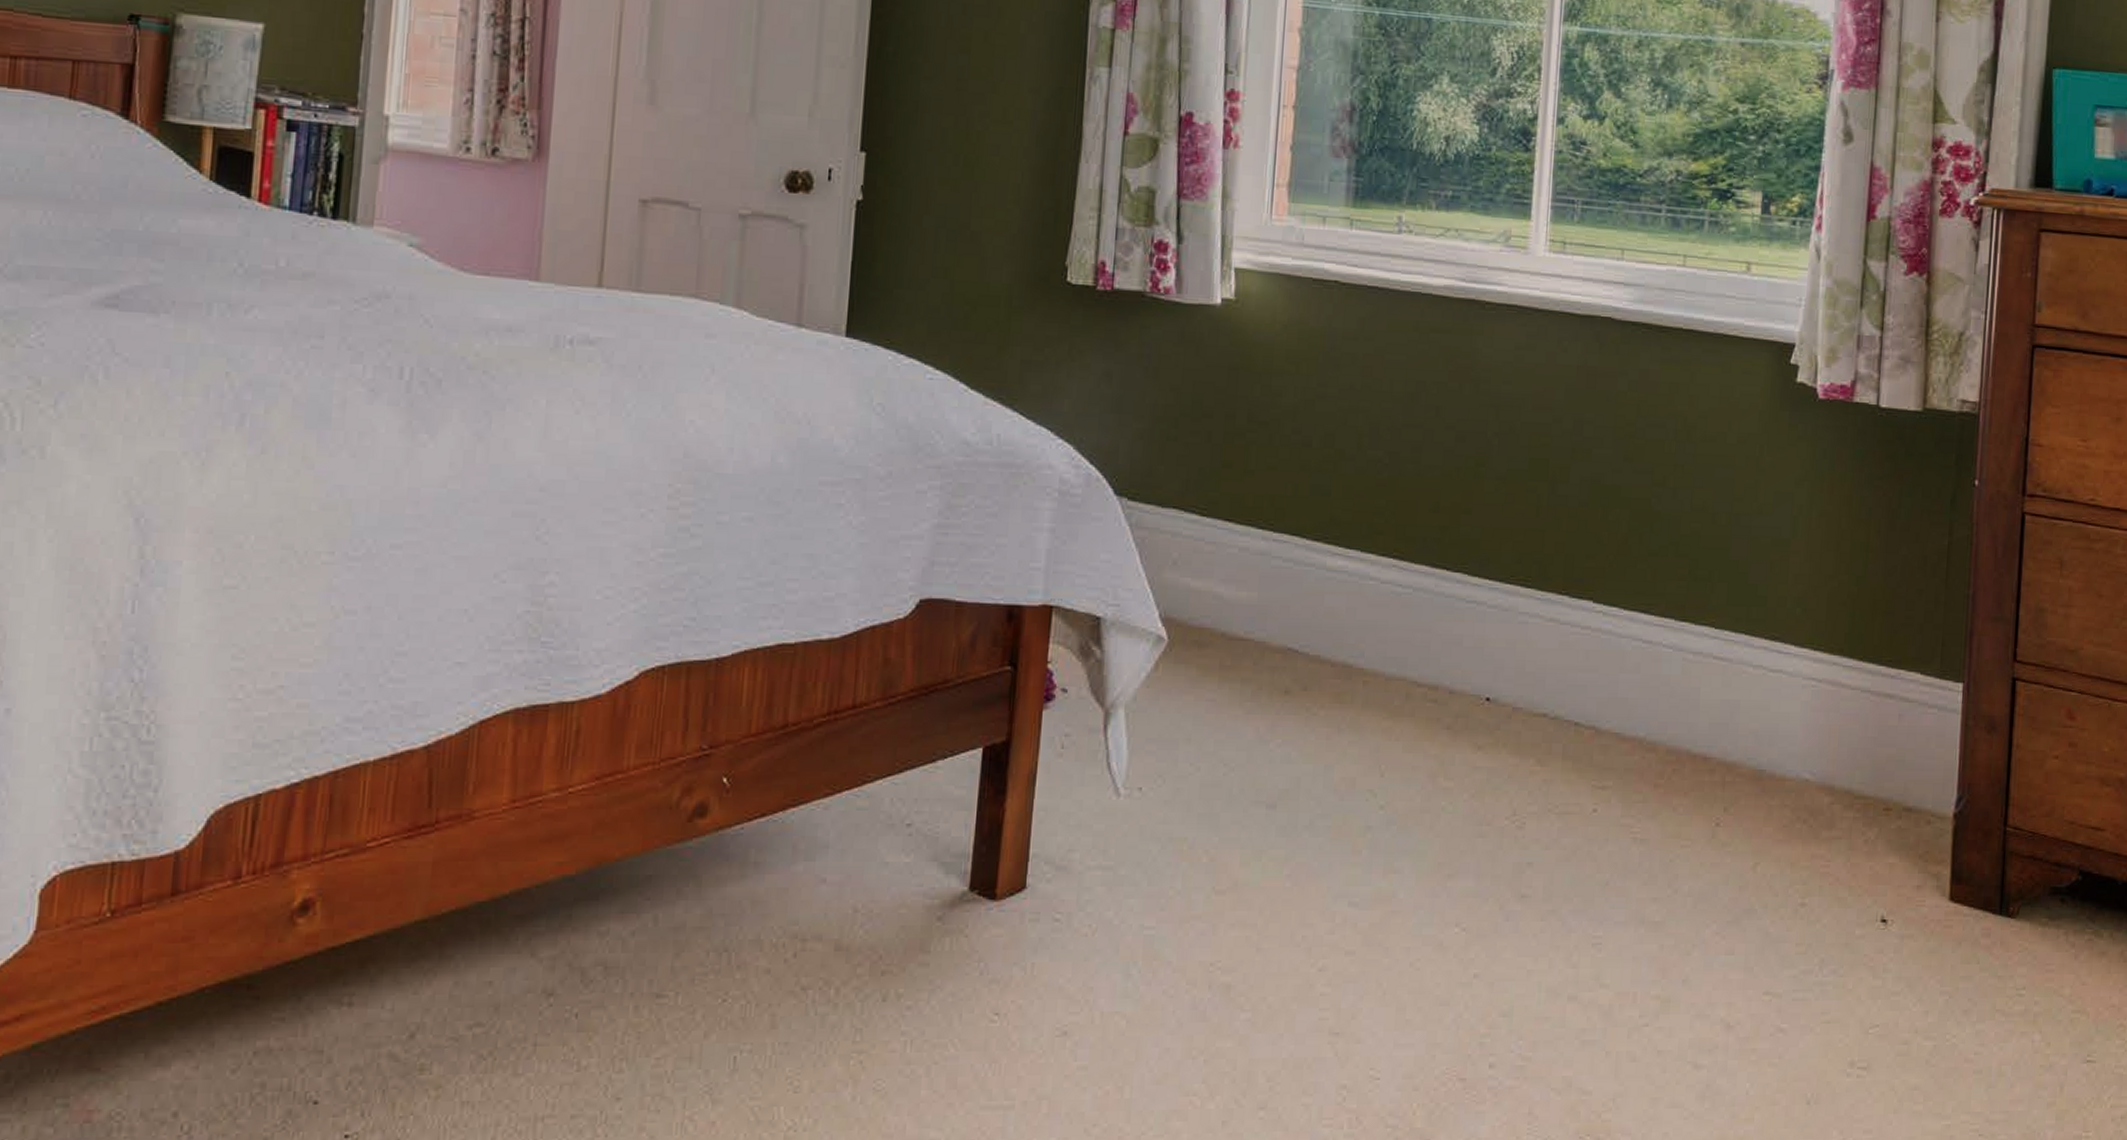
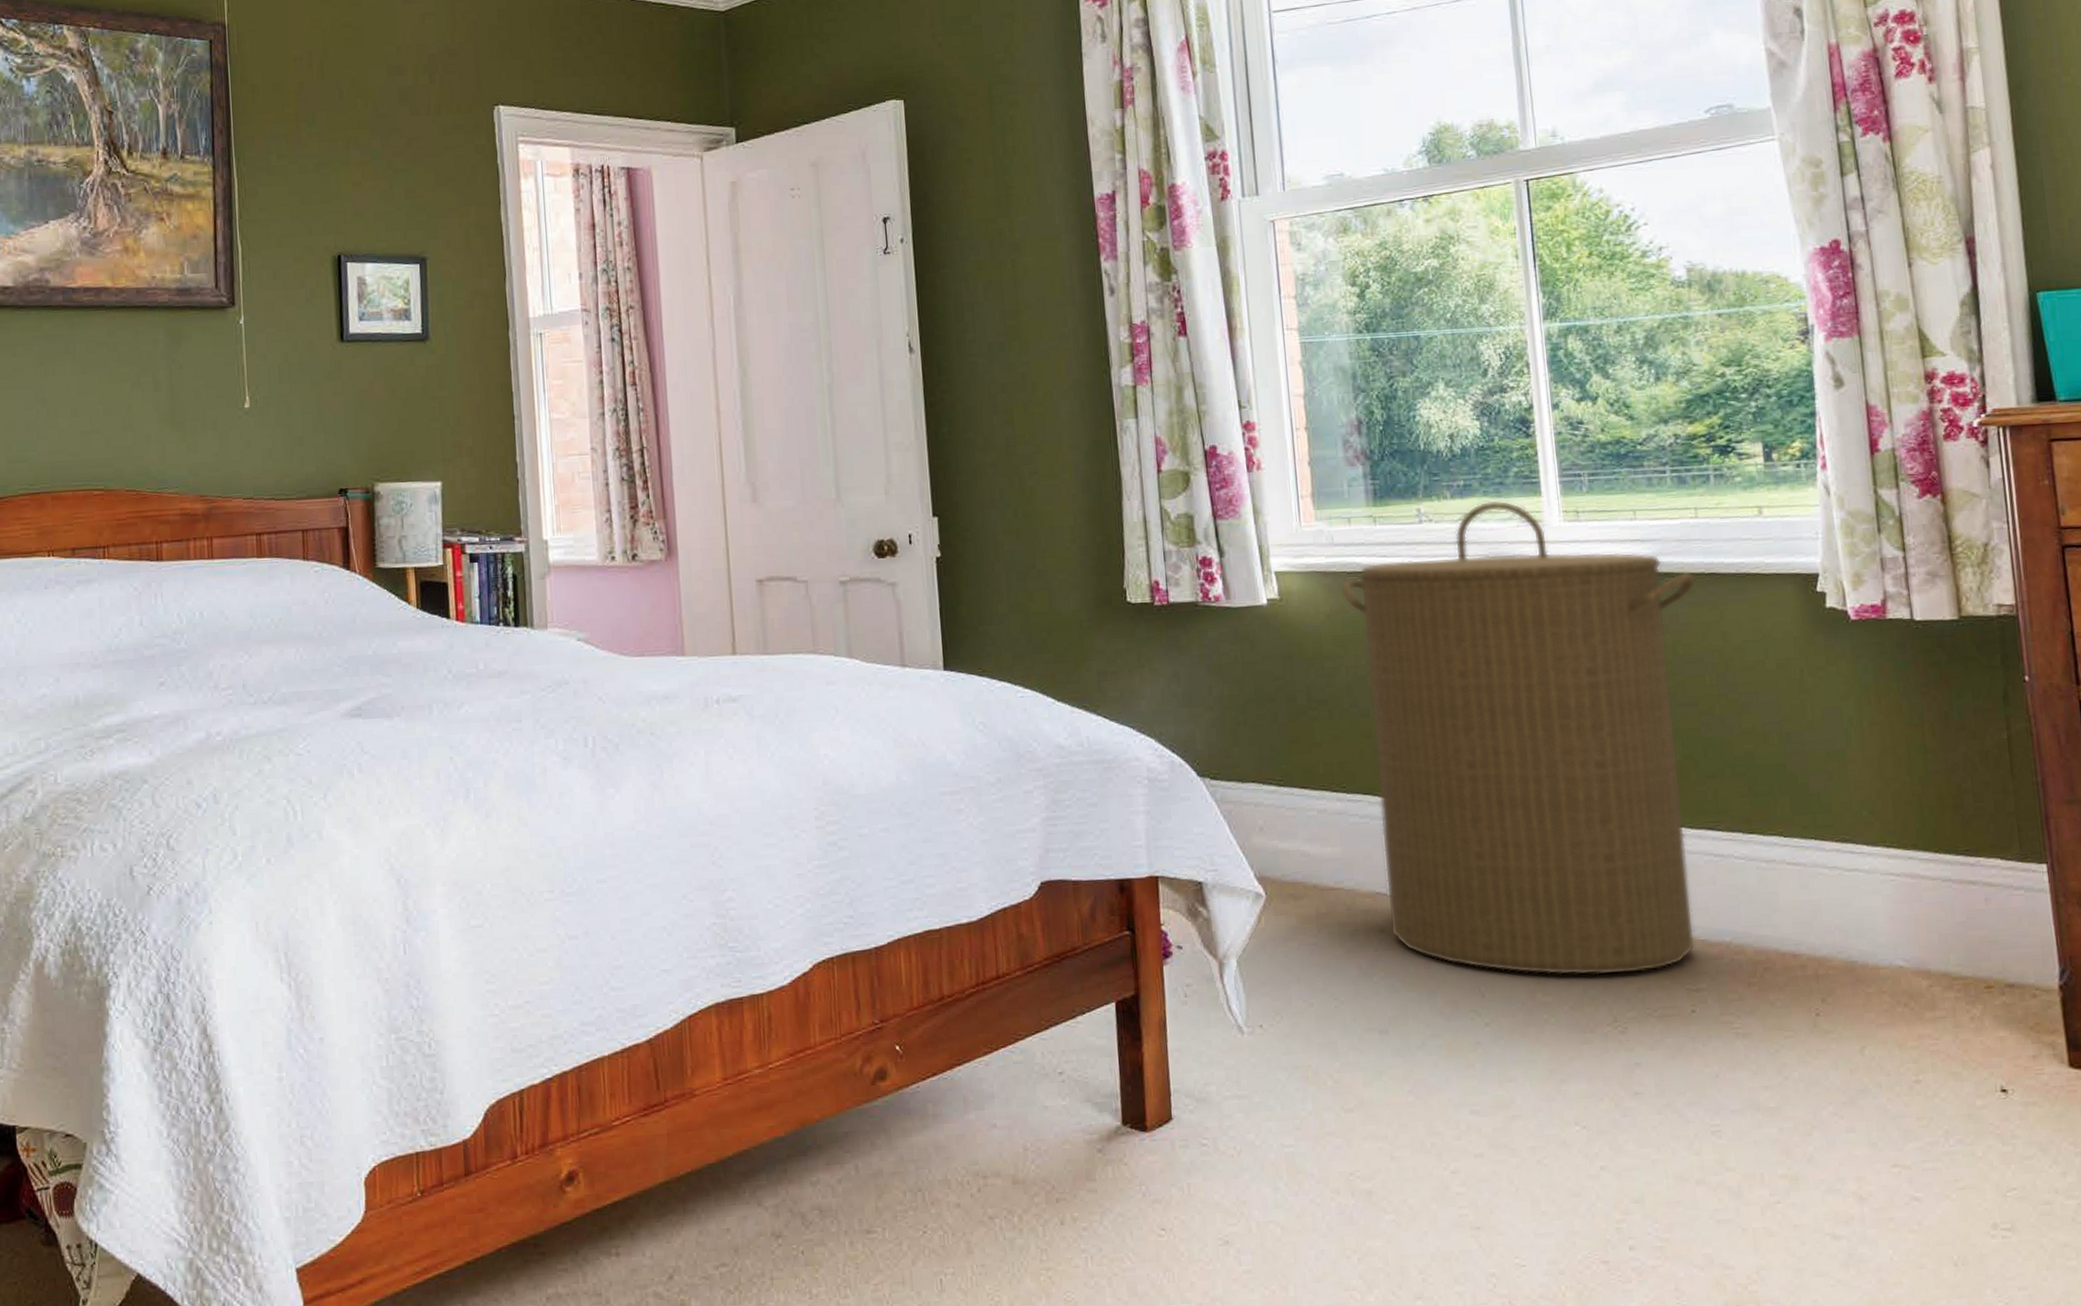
laundry hamper: none [1296,216,1674,764] -> present [1340,499,1697,976]

